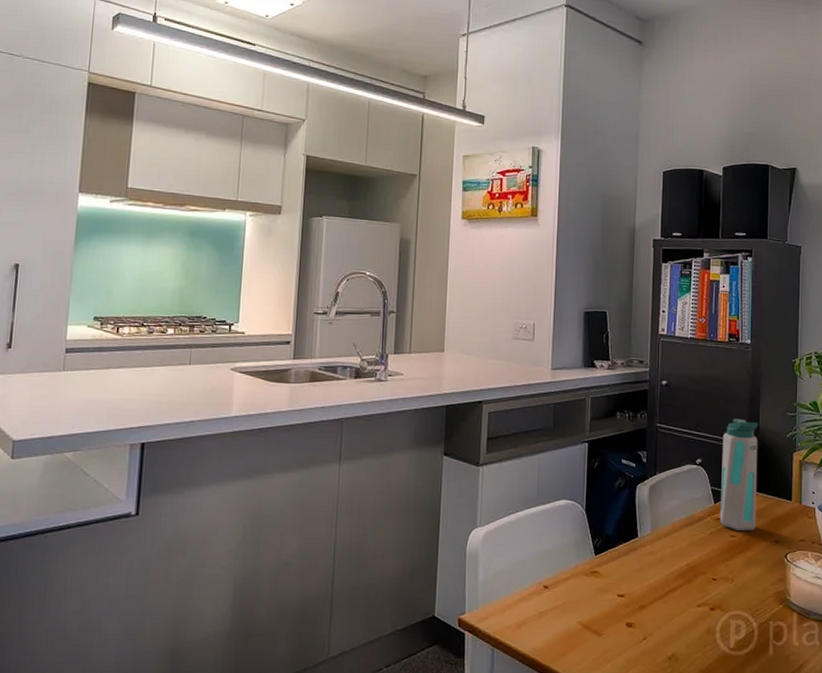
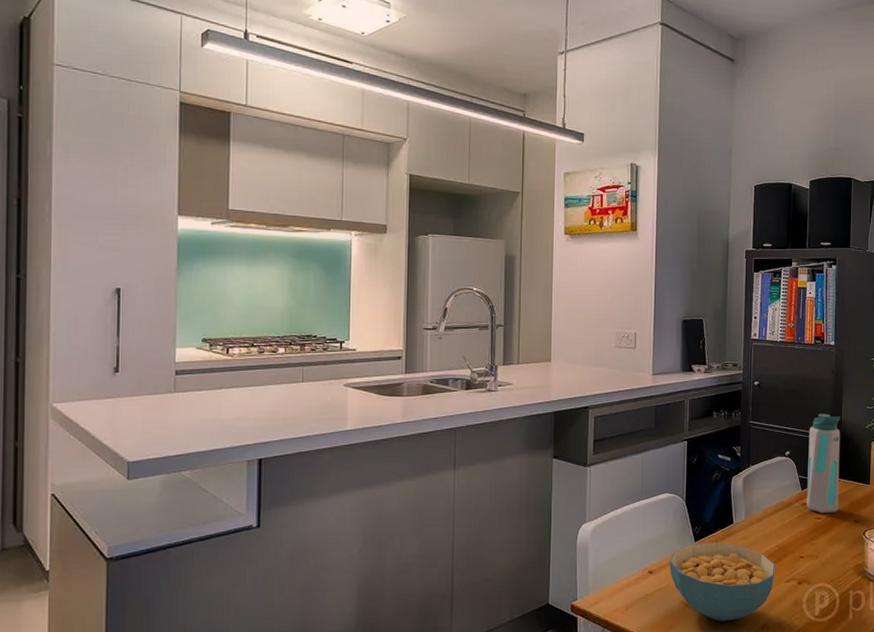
cereal bowl: none [566,556,685,648] -> present [669,542,775,621]

